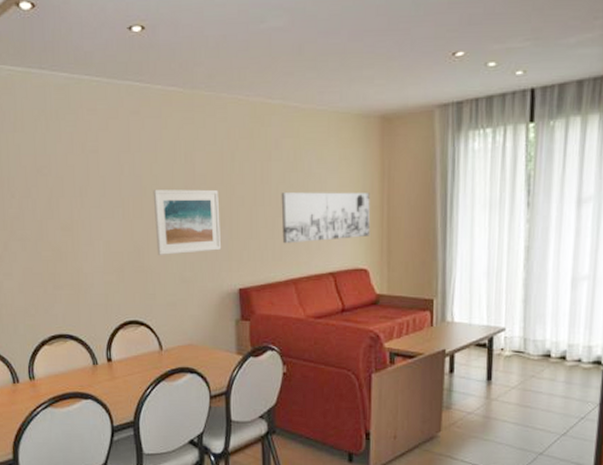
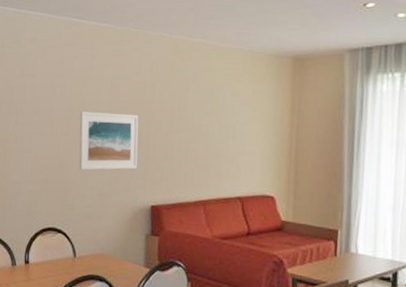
wall art: present [281,192,371,244] -> none [194,121,280,168]

